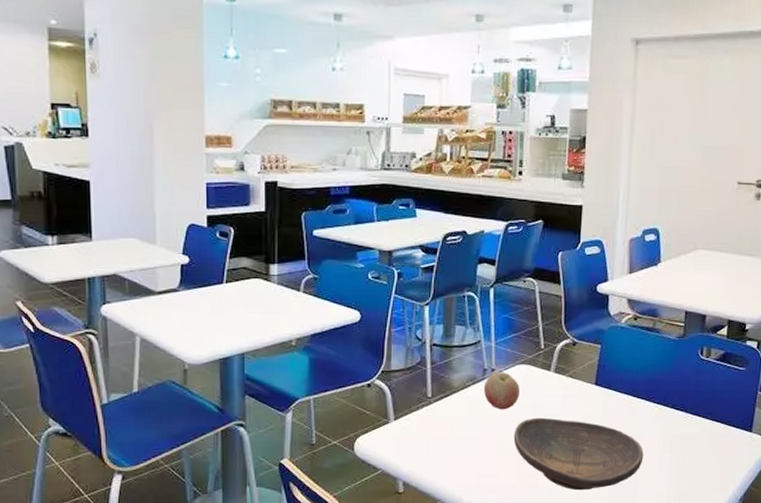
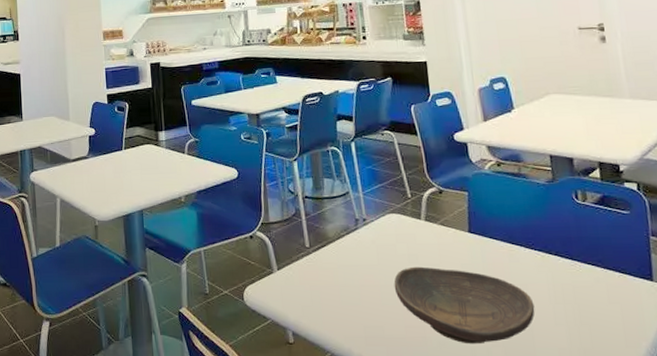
fruit: present [483,372,520,410] -> none [357,221,394,259]

